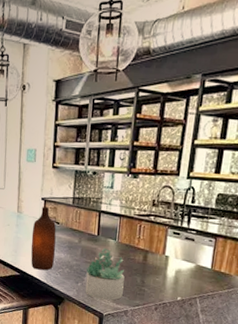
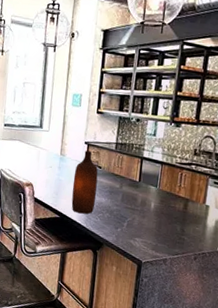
succulent plant: present [85,247,125,300] -> none [124,194,165,248]

